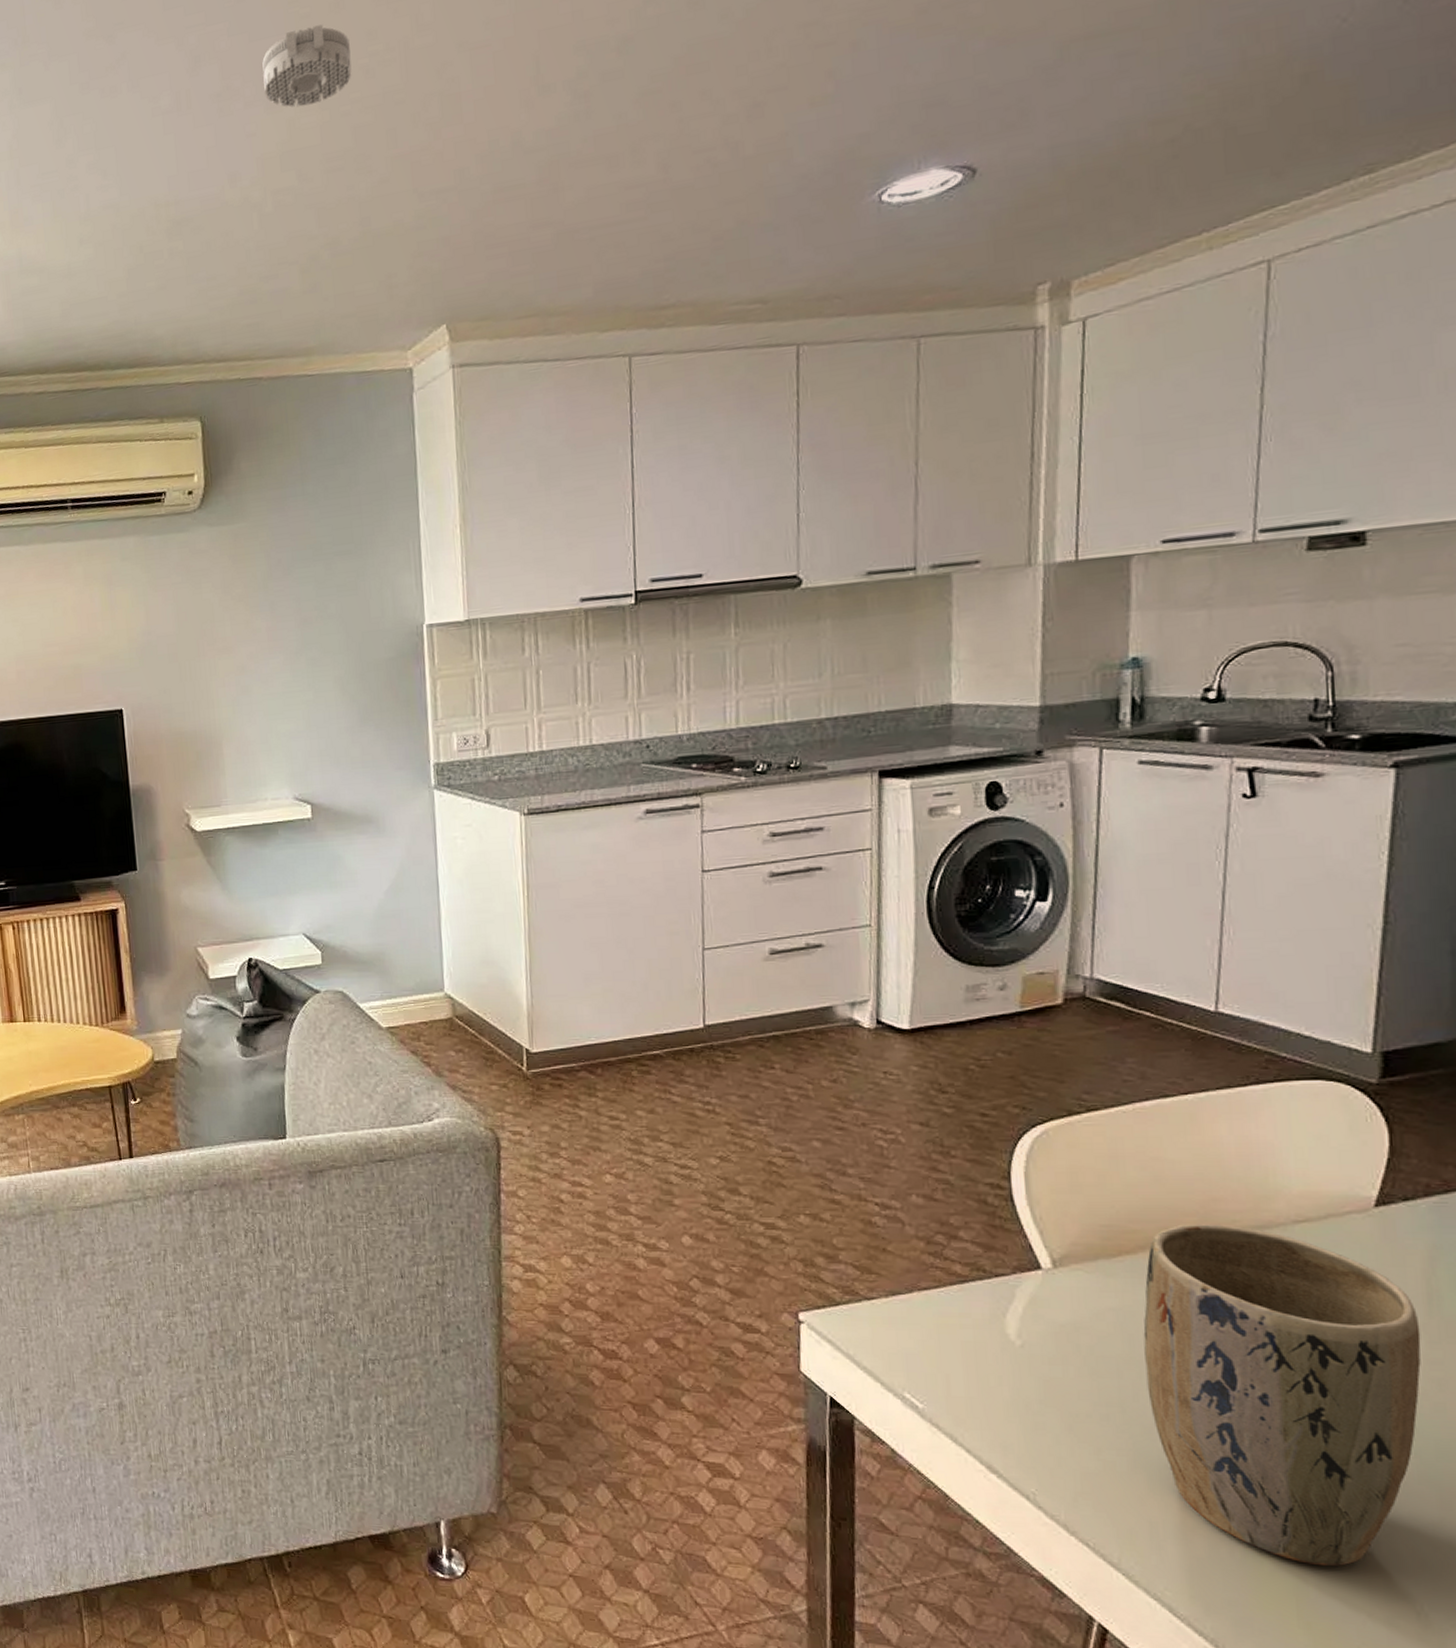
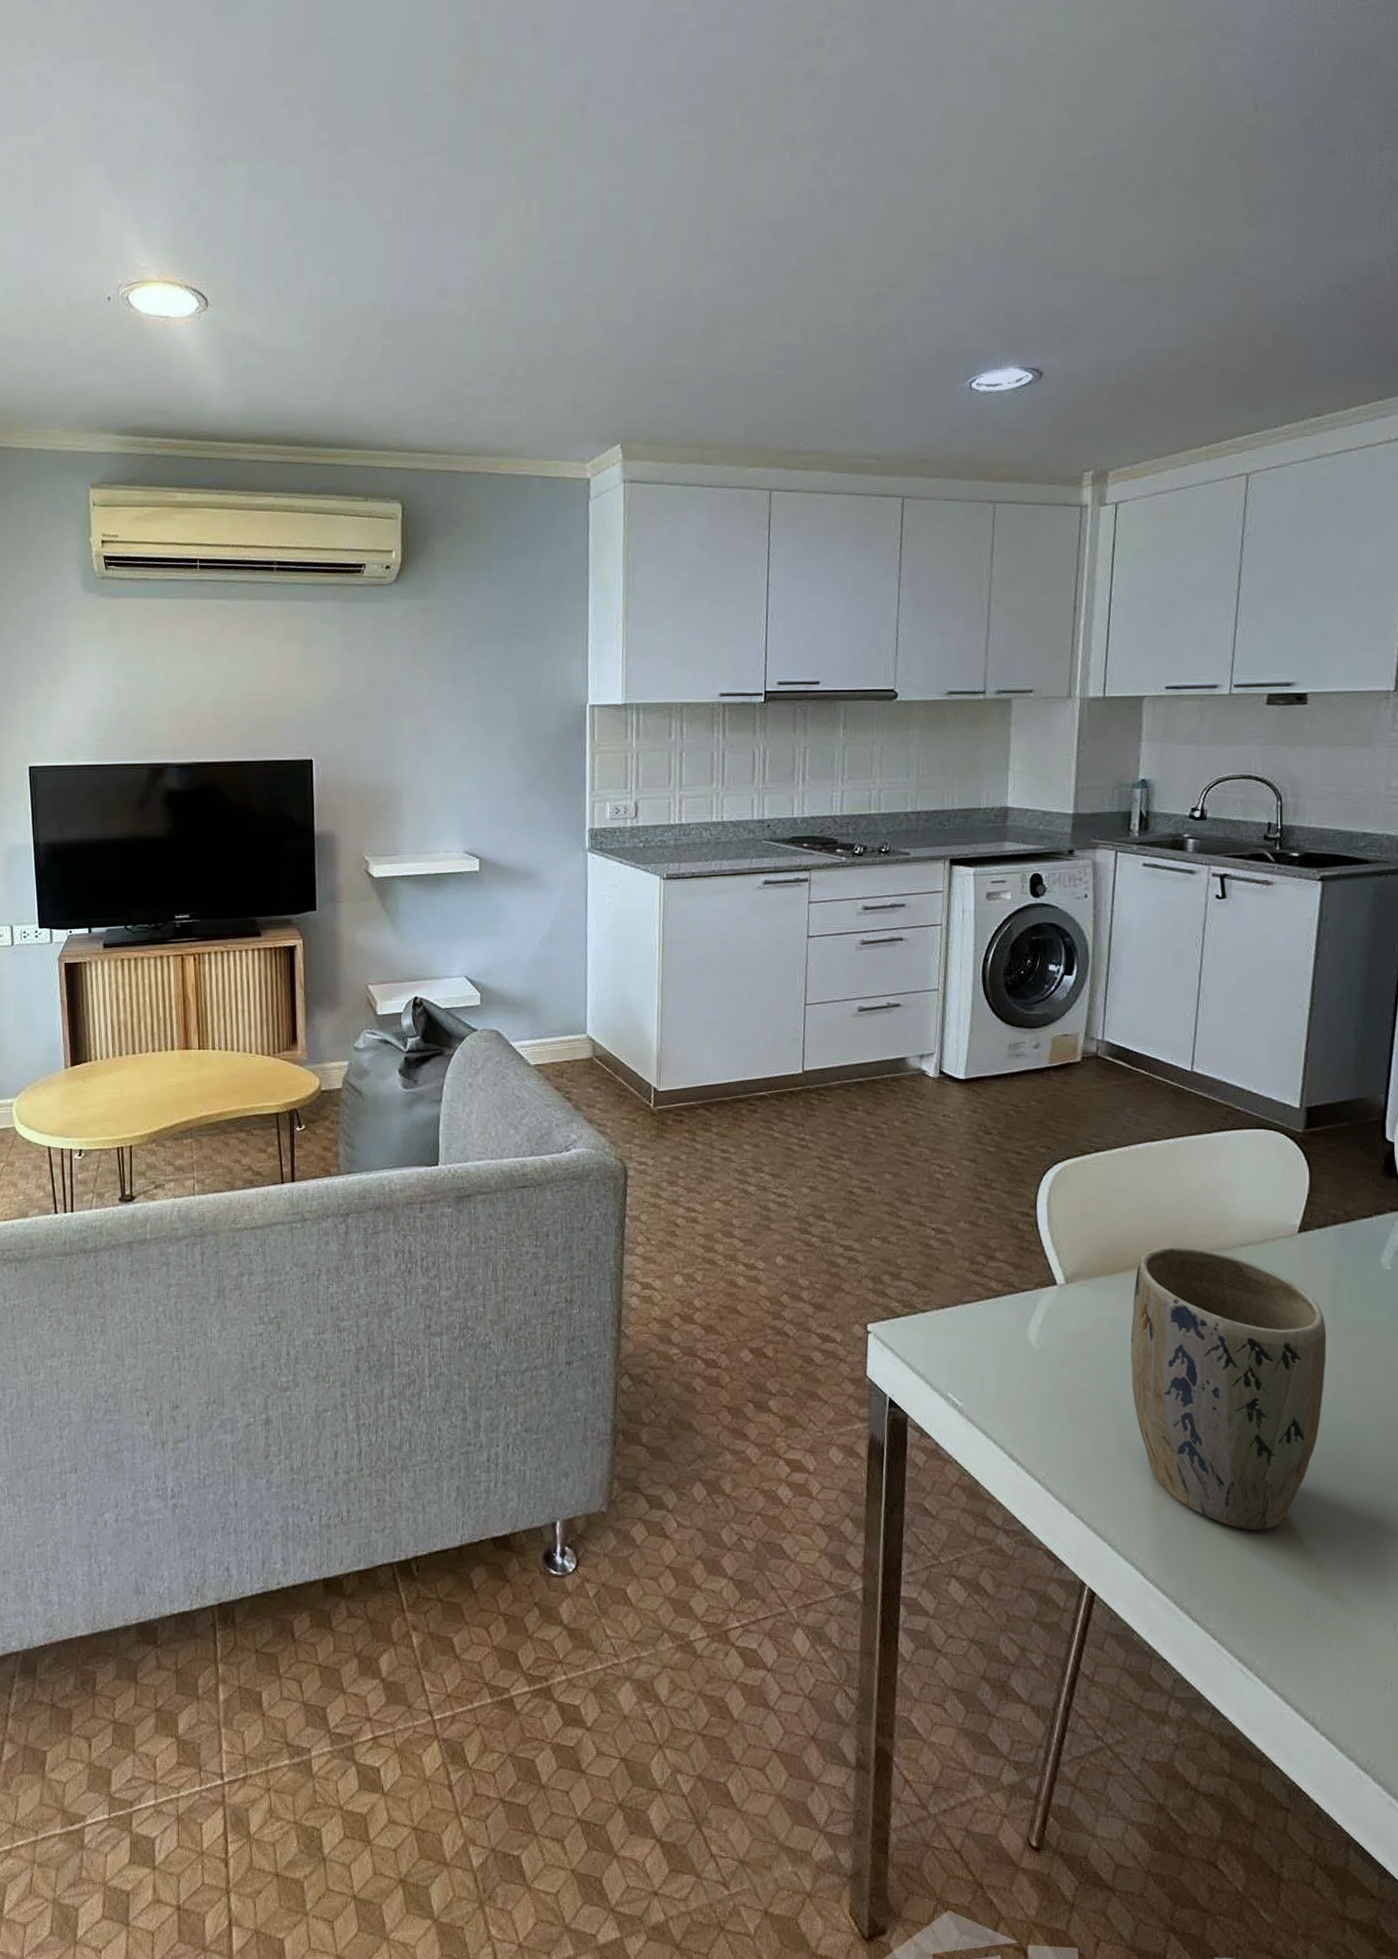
smoke detector: present [262,24,352,108] -> none [476,170,553,238]

